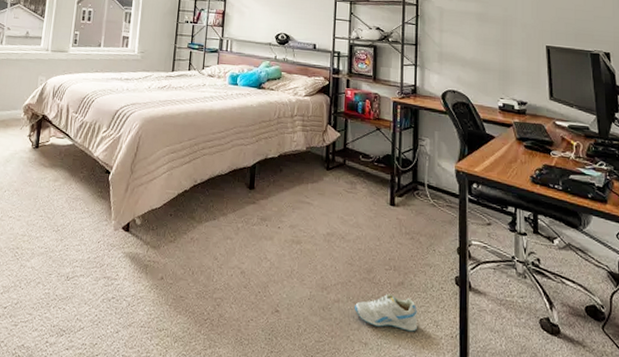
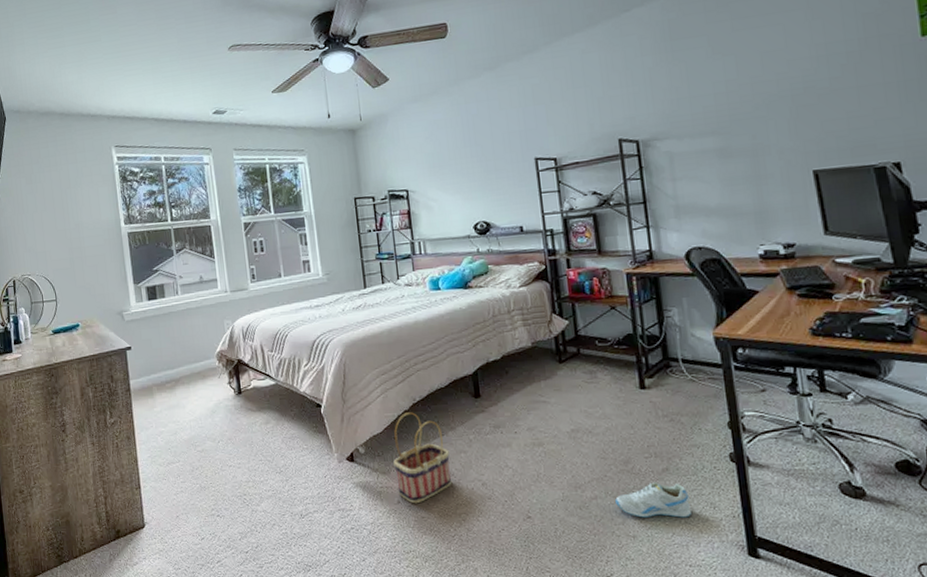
basket: none [163,192,217,283] -> present [393,412,453,504]

